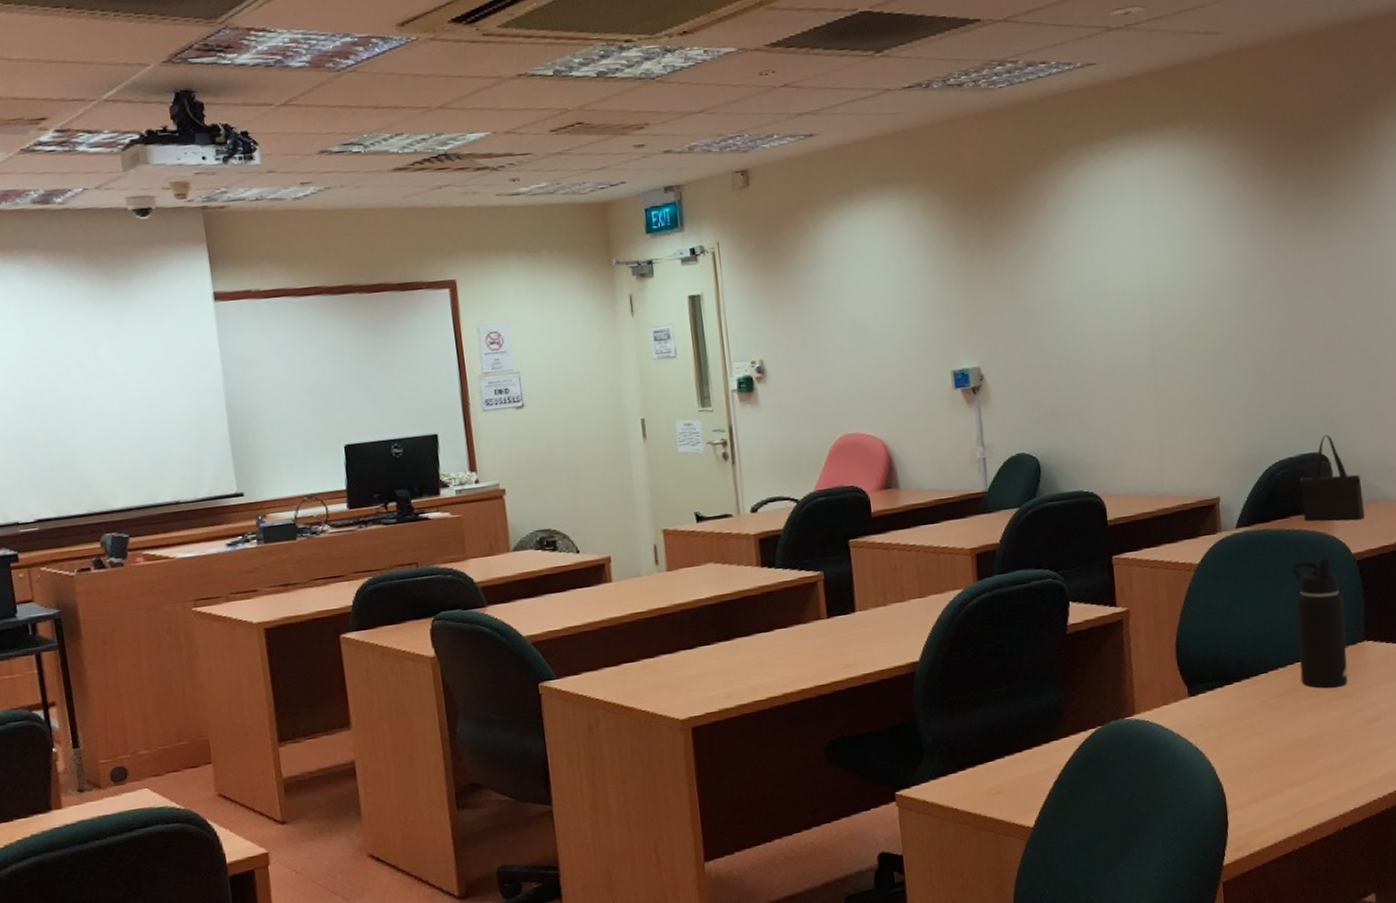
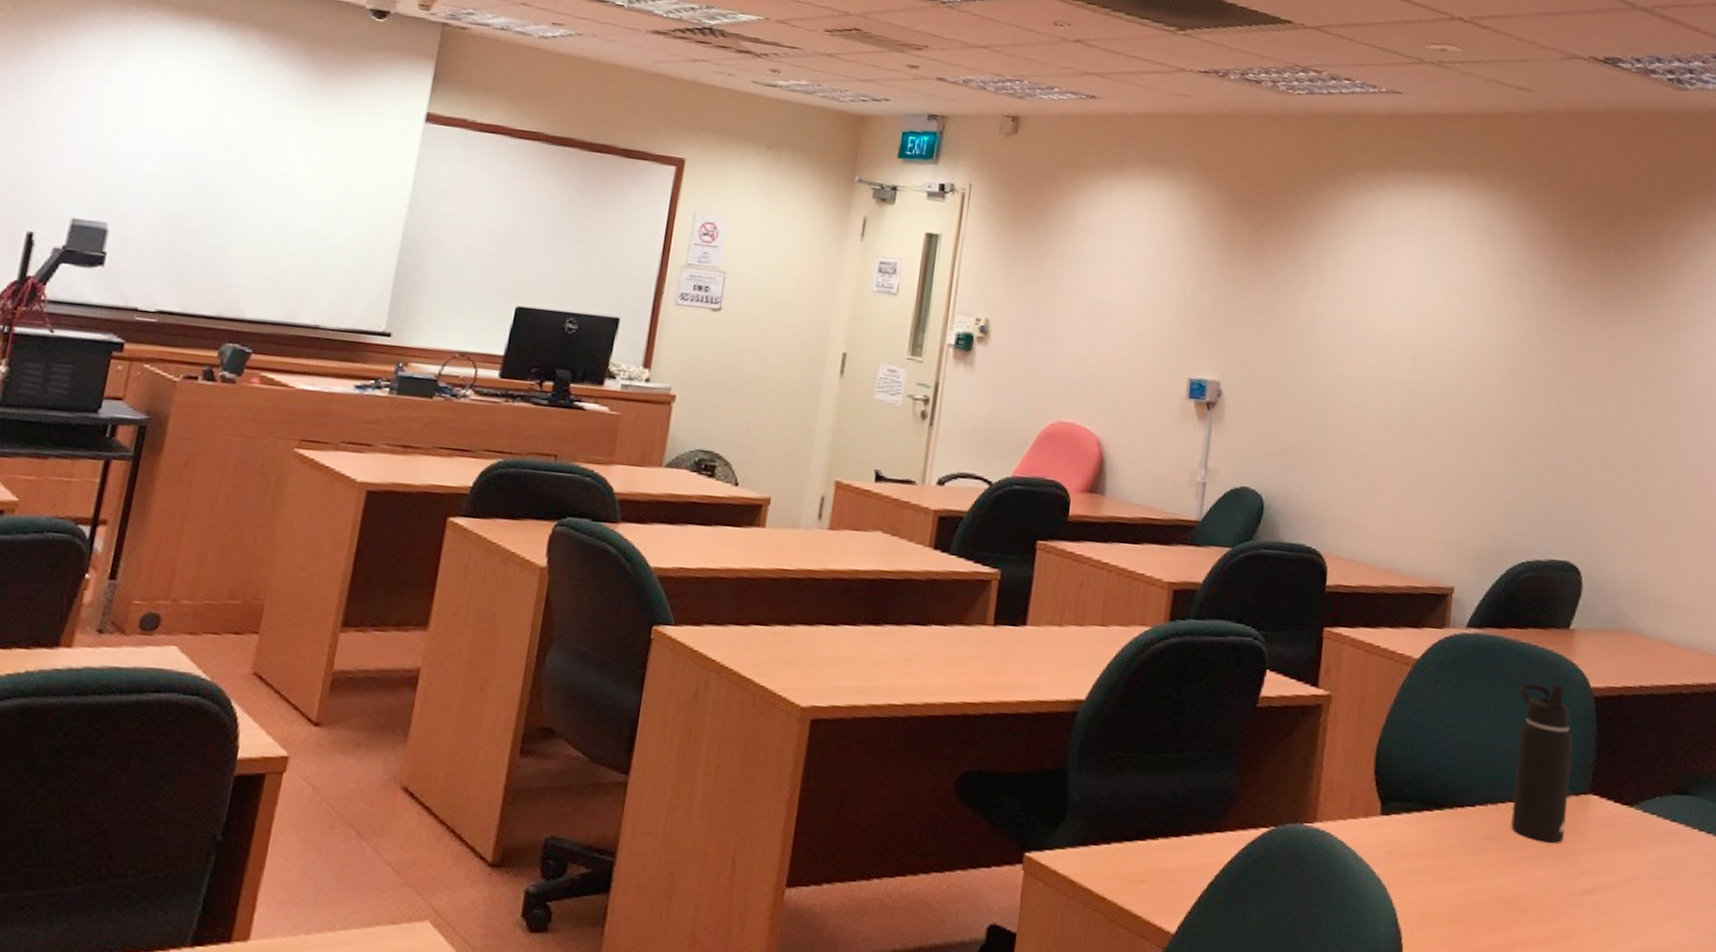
tote bag: present [1300,435,1365,522] -> none [1543,544,1612,650]

